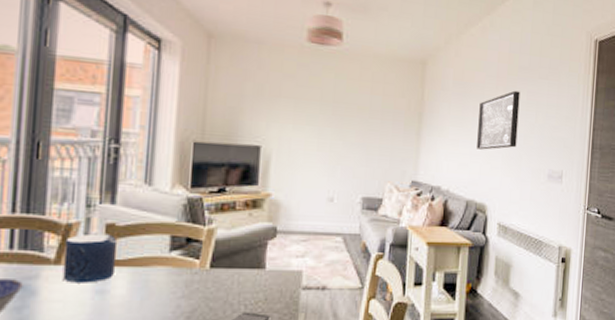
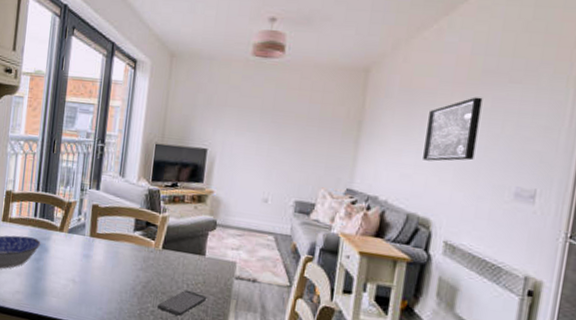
candle: present [62,233,116,283] -> none [64,211,99,249]

